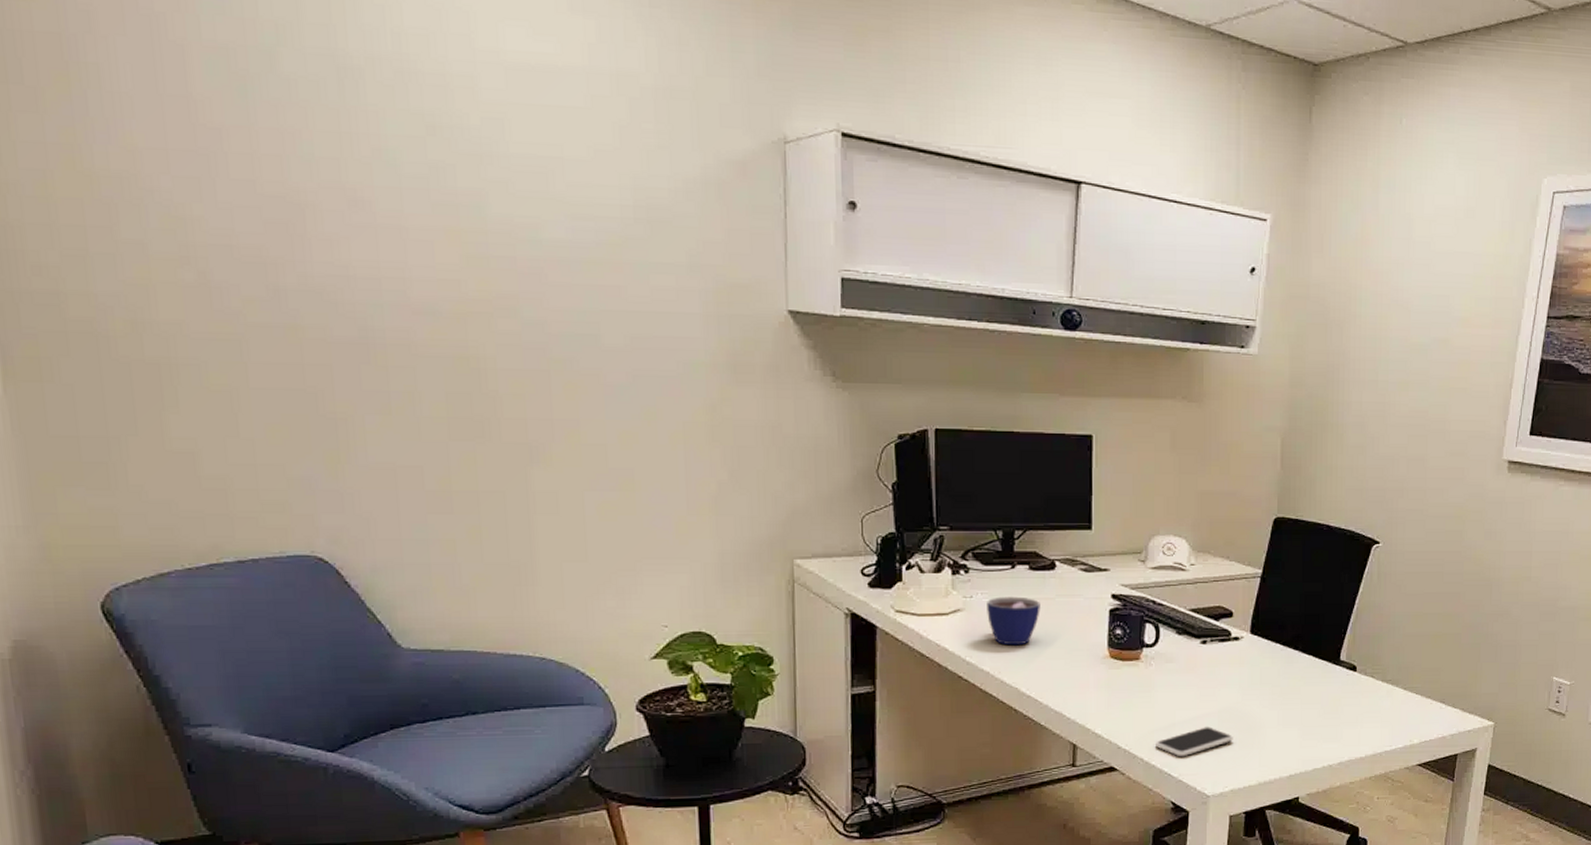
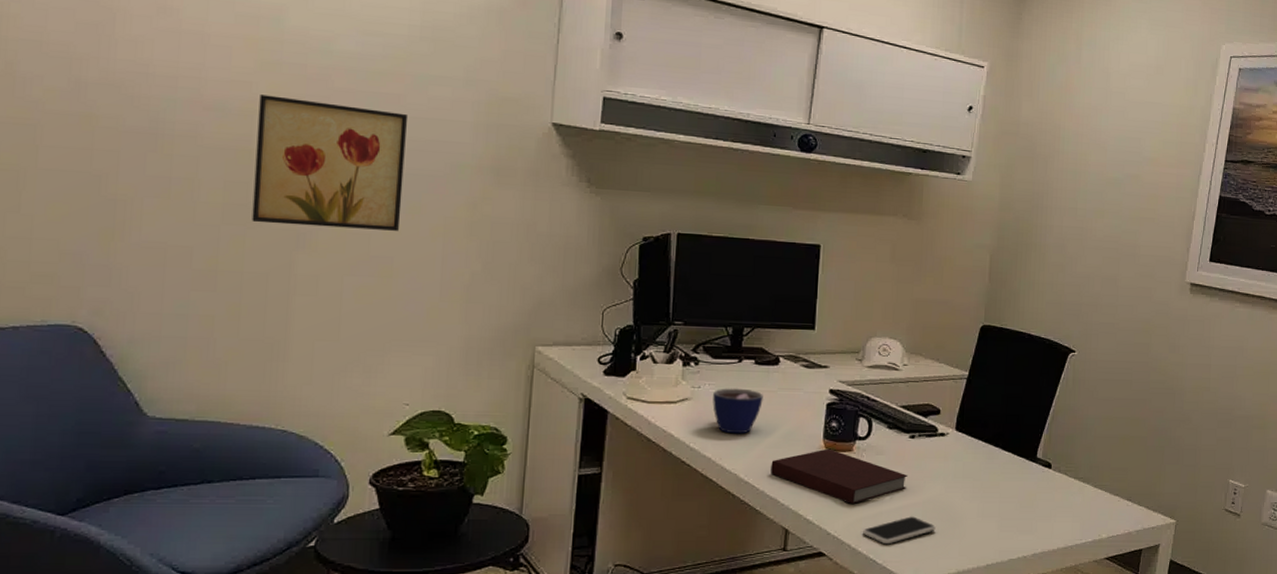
wall art: none [470,294,636,440] -> present [252,94,409,231]
notebook: none [1054,658,1201,717] -> present [771,448,908,505]

